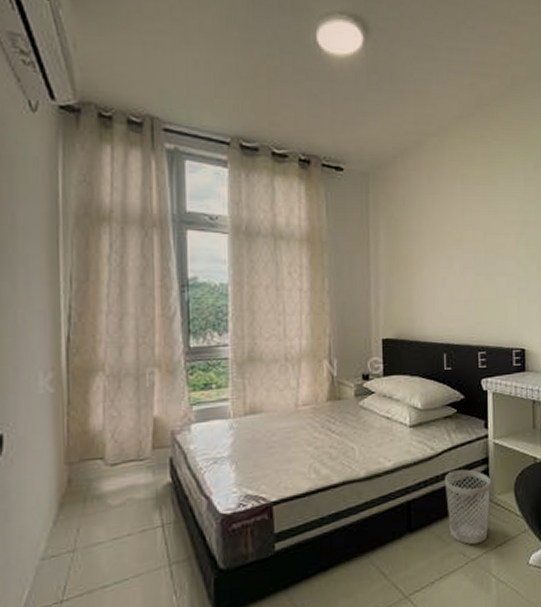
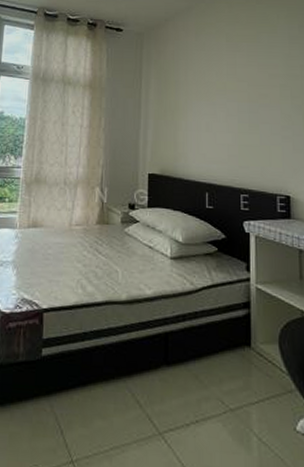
wastebasket: present [445,469,492,545] -> none [204,309,253,394]

